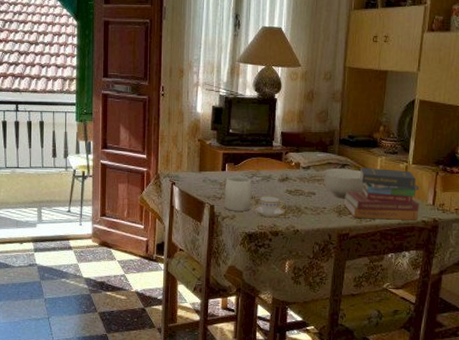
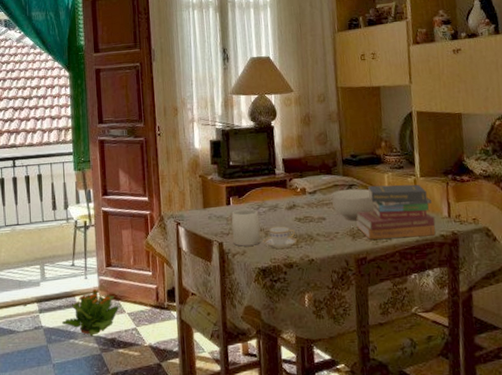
potted flower: none [56,236,109,278] -> present [62,289,119,337]

